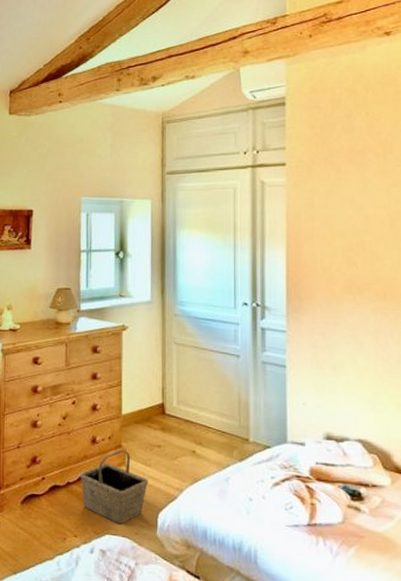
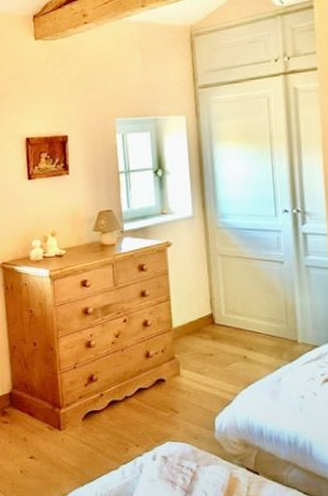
basket: present [80,450,148,525] -> none [137,361,203,431]

